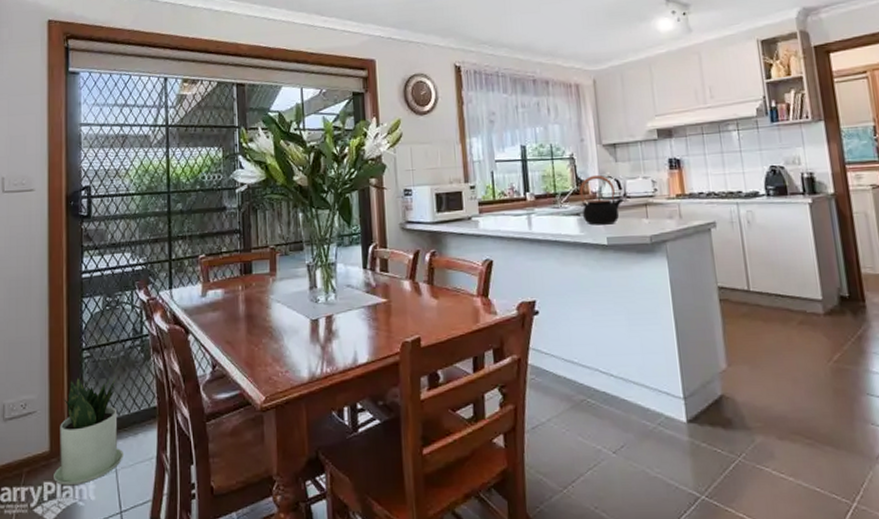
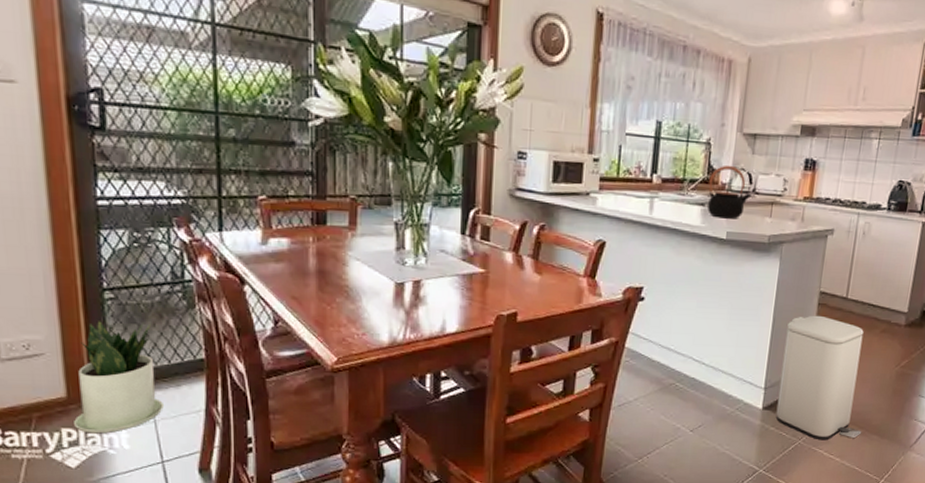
pedal bin: none [692,312,811,456] -> present [776,315,864,441]

